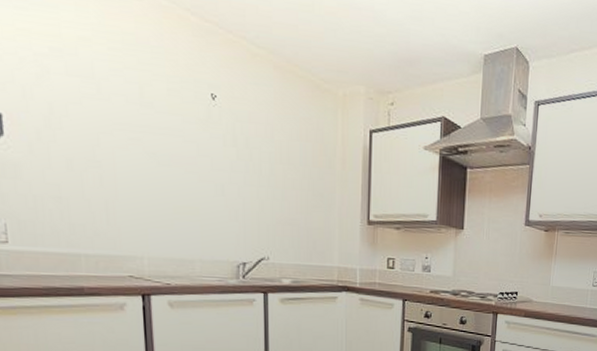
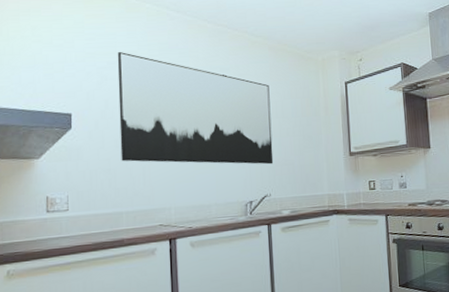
wall art: none [62,35,274,221] -> present [117,52,274,165]

